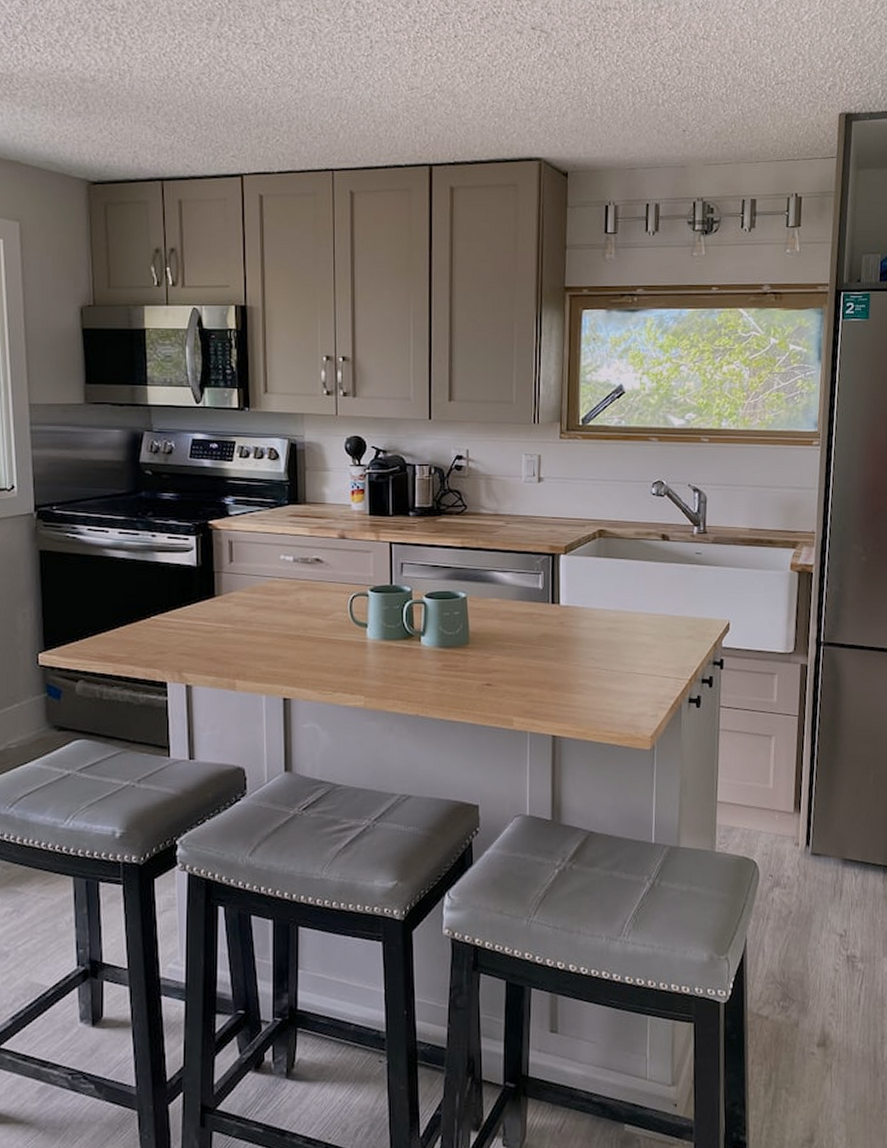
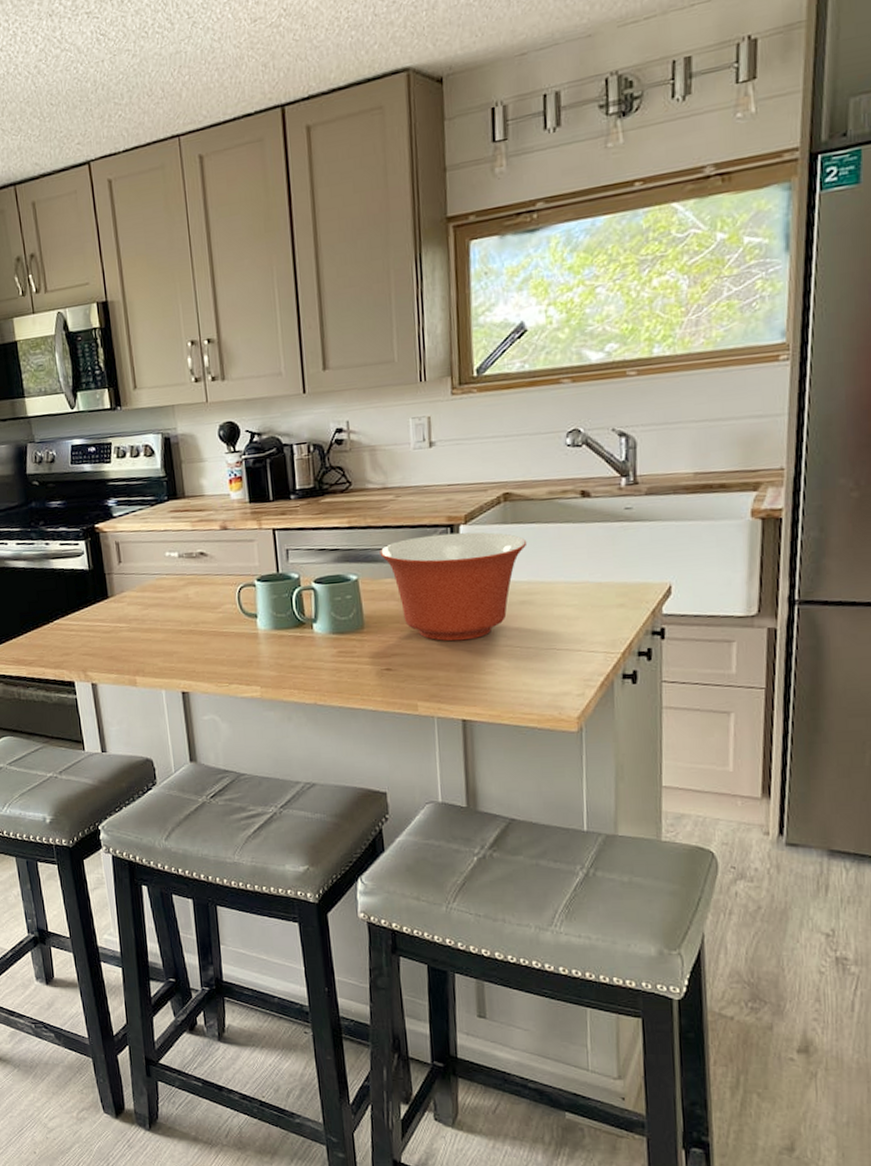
mixing bowl: none [488,561,616,661] -> present [379,532,527,642]

